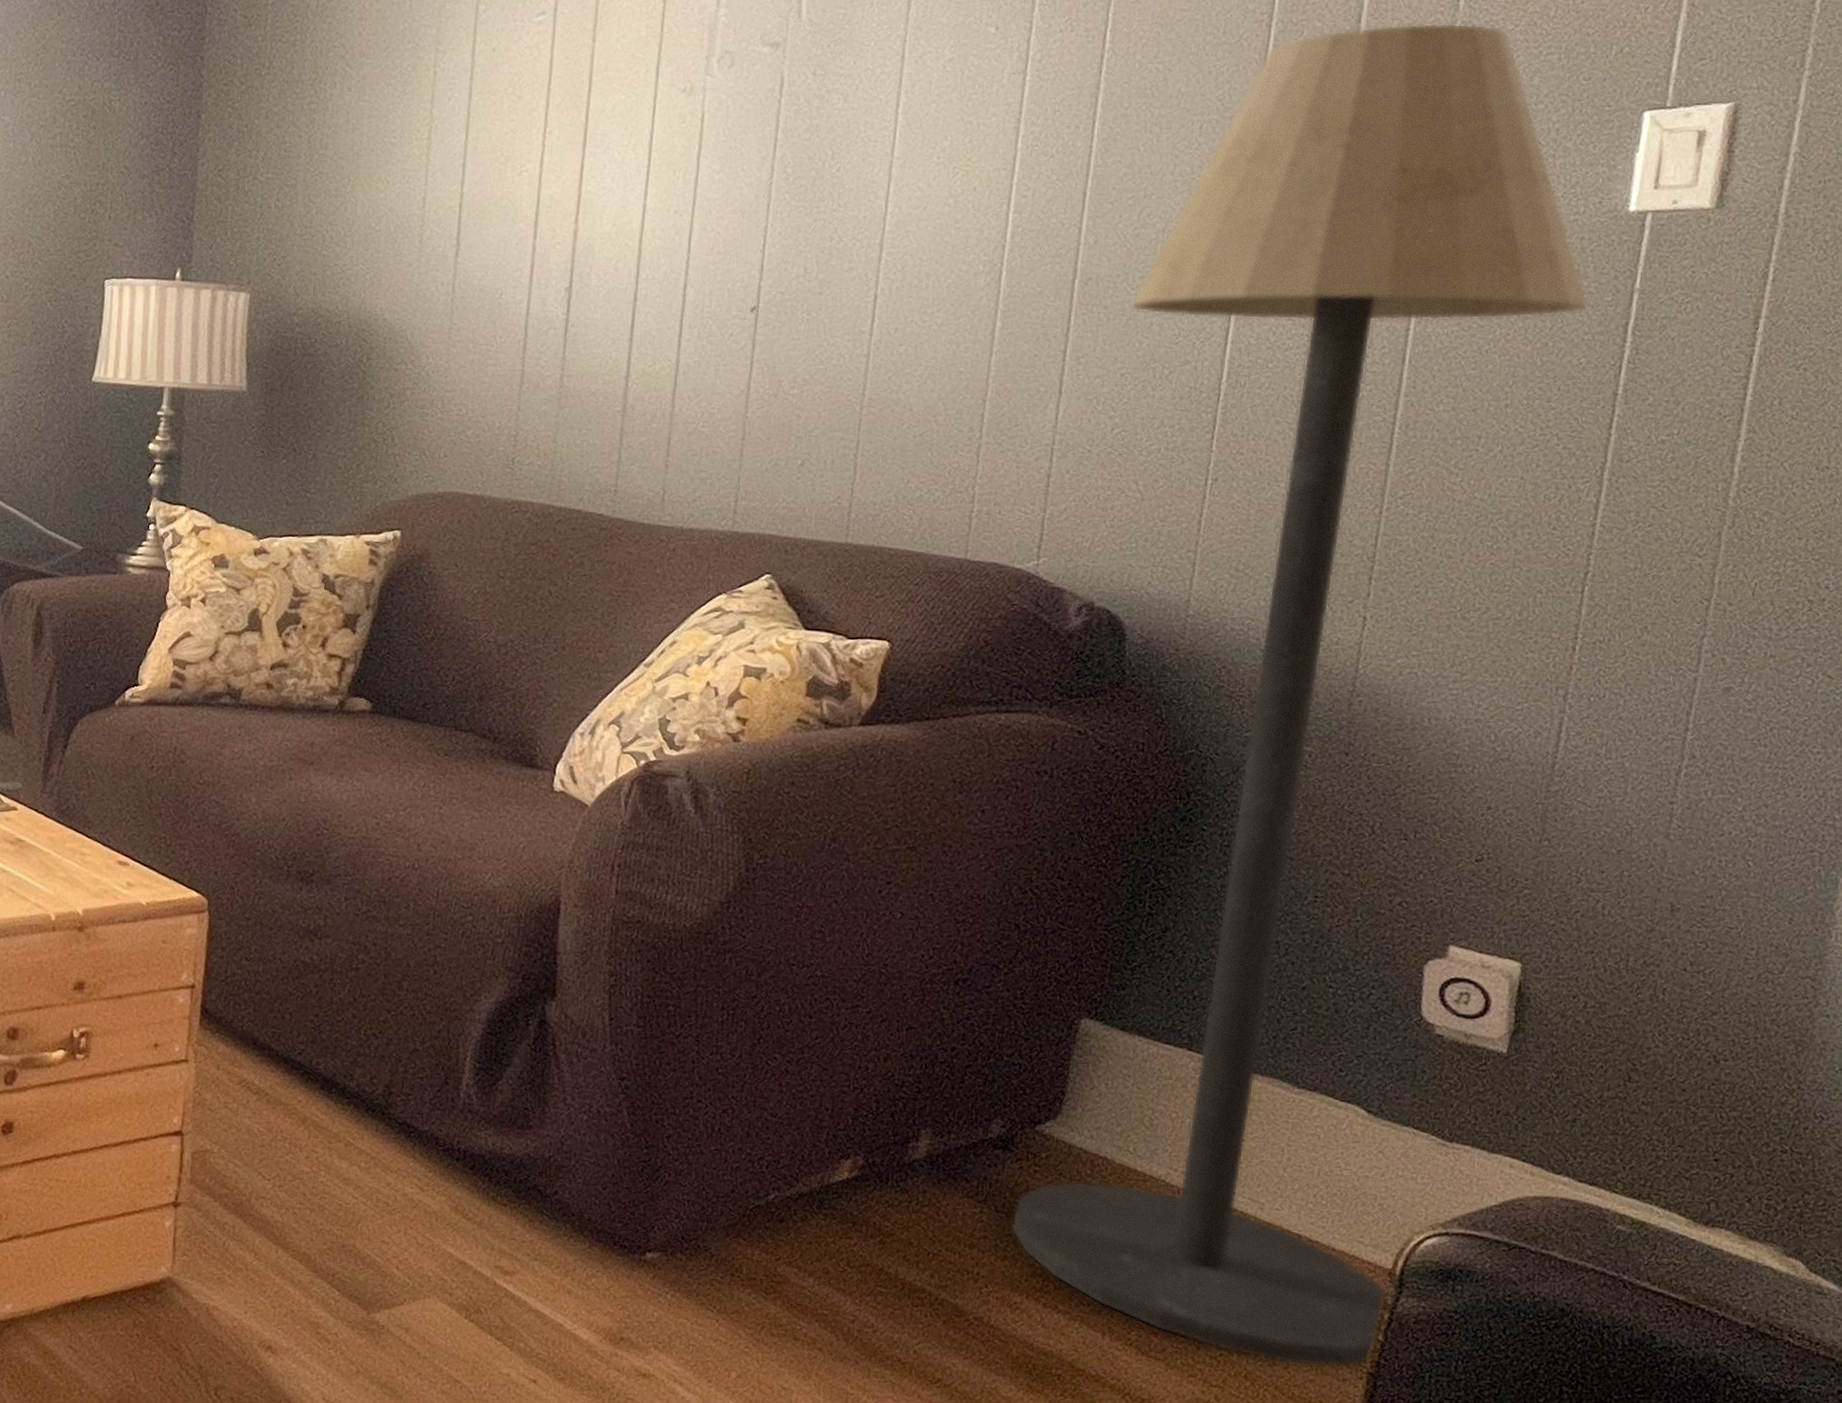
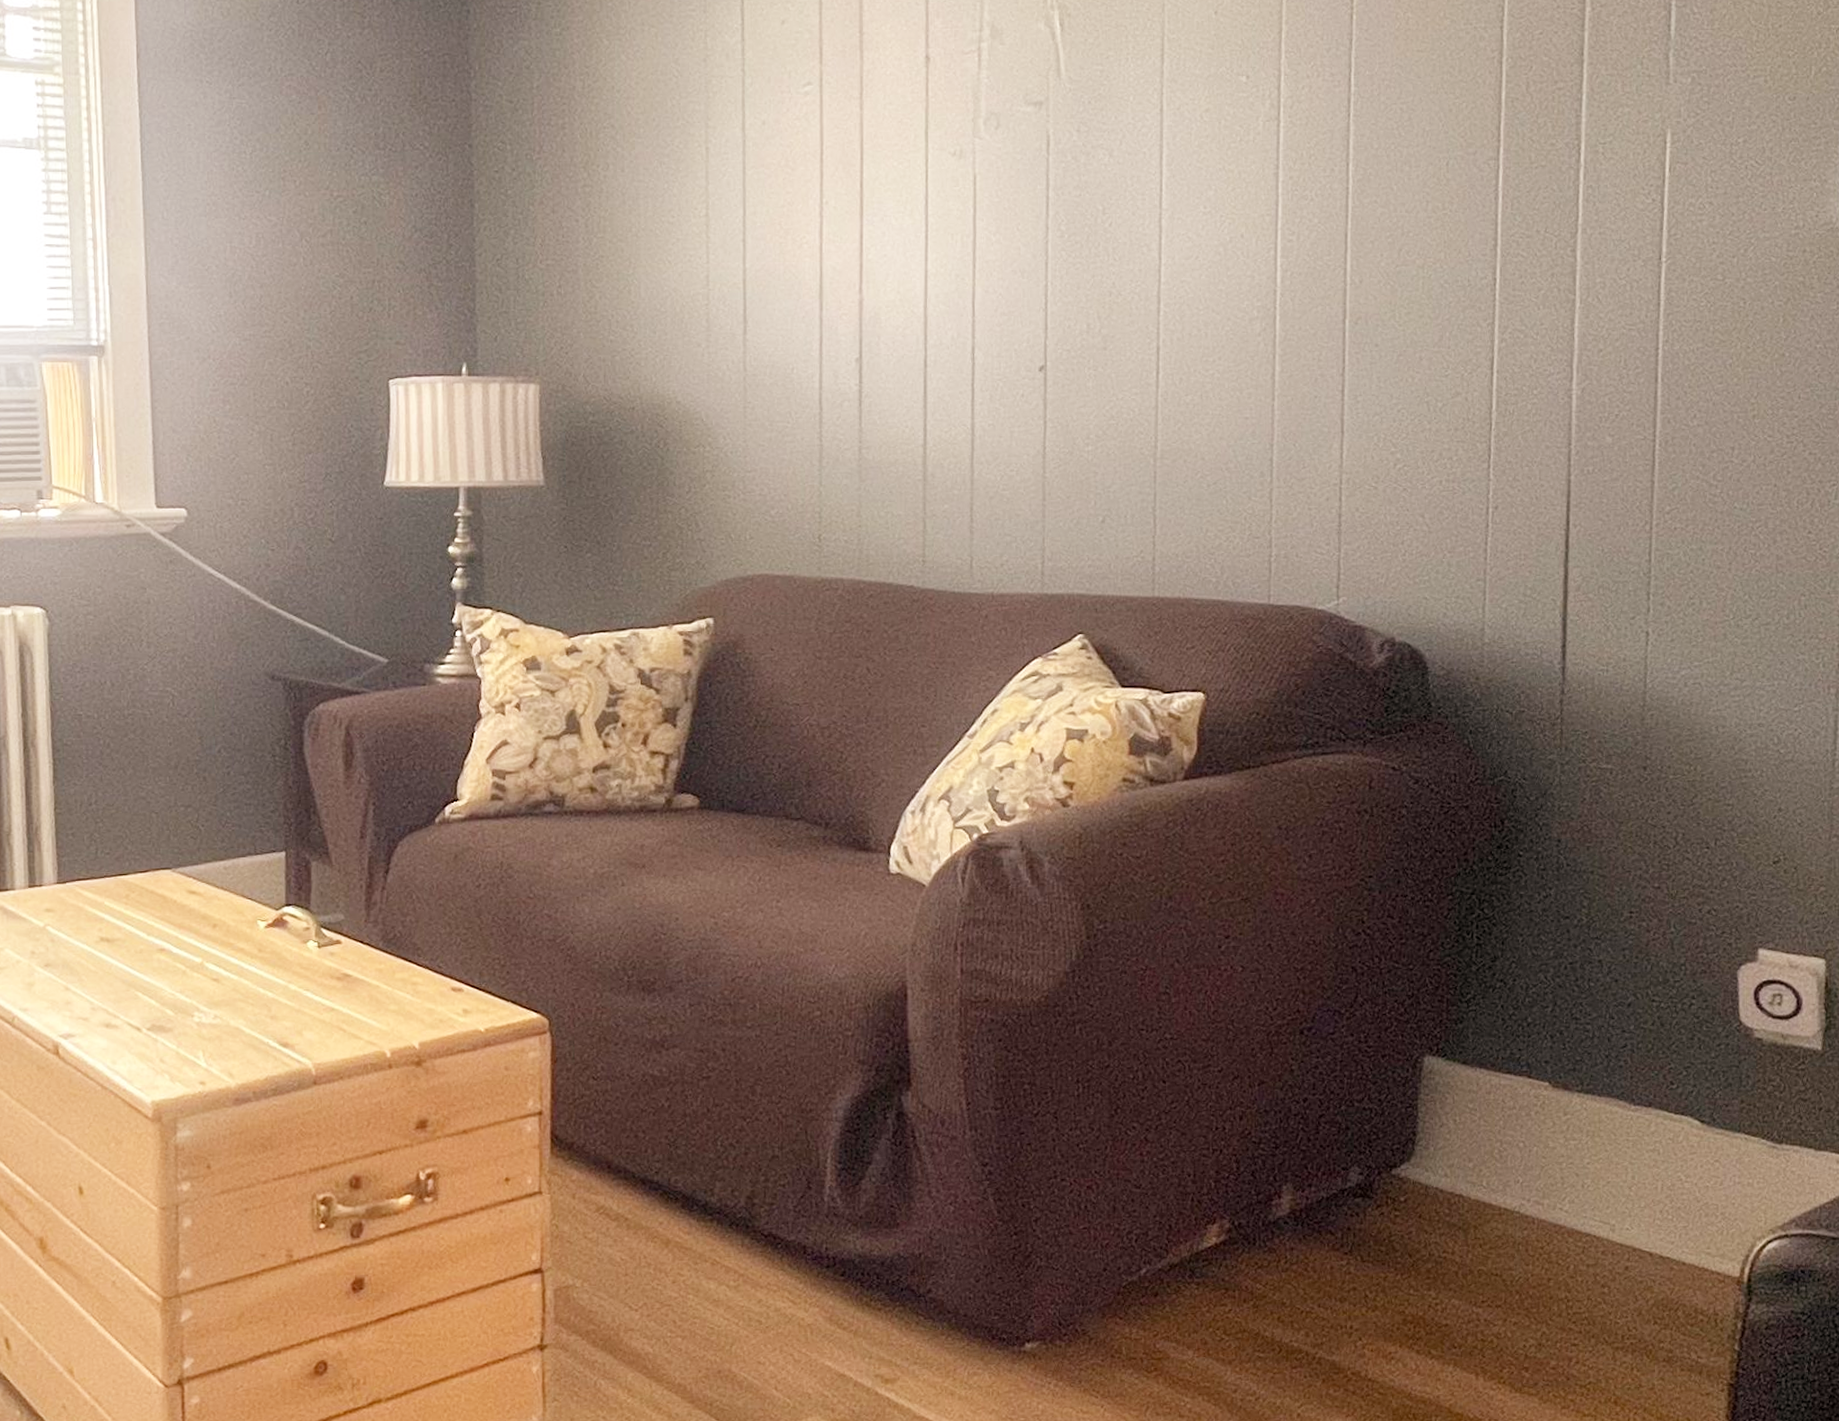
floor lamp: present [1011,23,1589,1368] -> none [1378,52,1817,1384]

